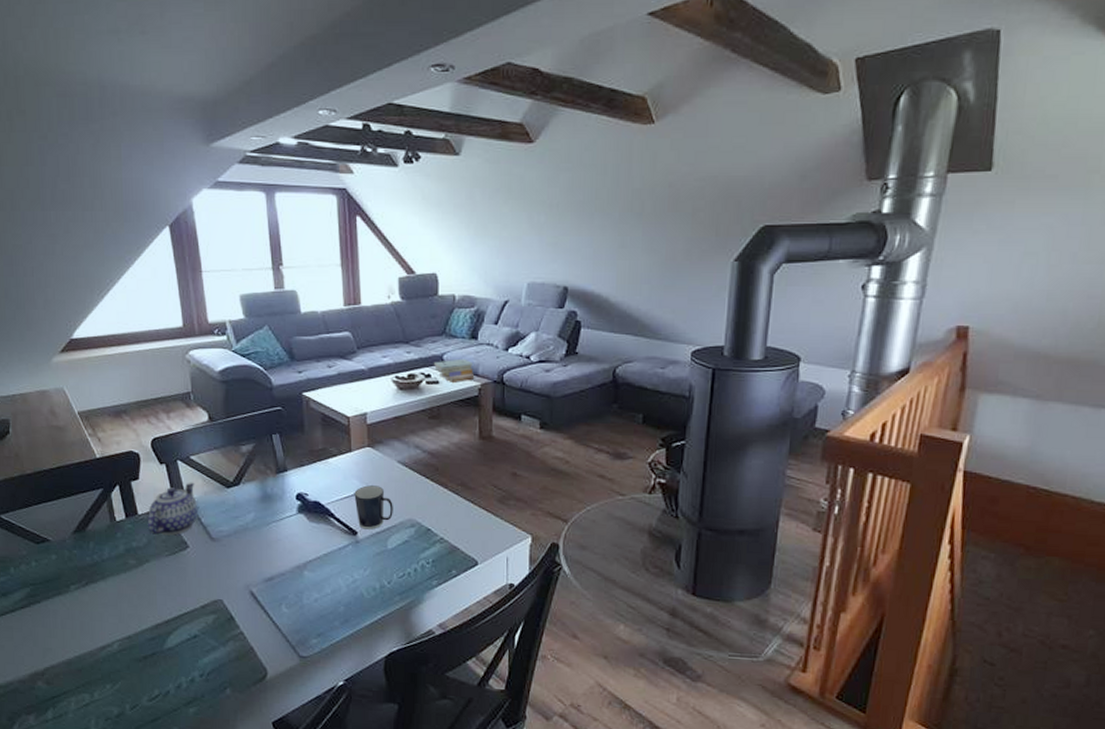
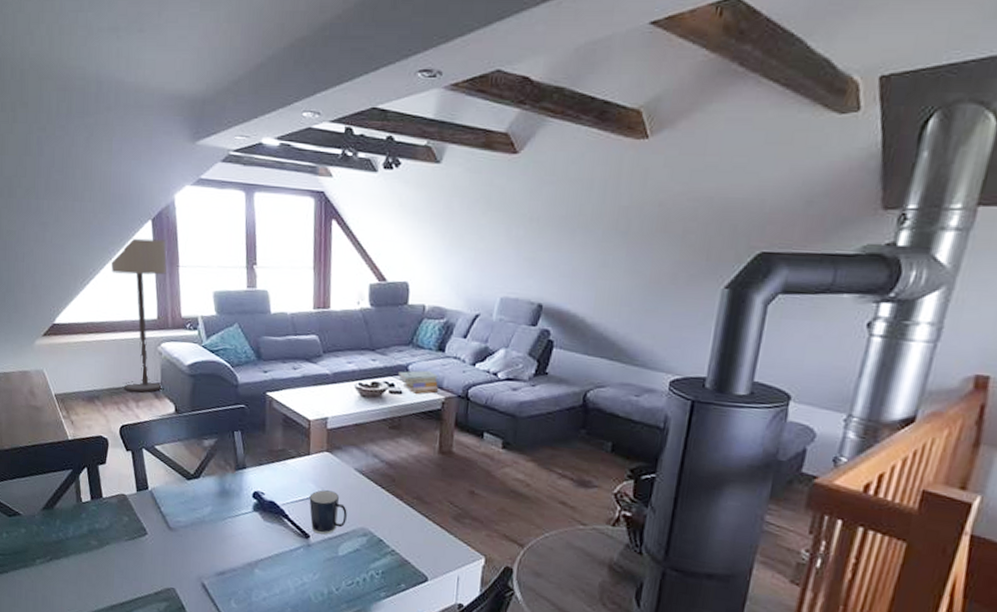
floor lamp: none [128,245,196,403] -> present [110,238,167,393]
teapot: present [147,482,199,535] -> none [110,470,159,521]

